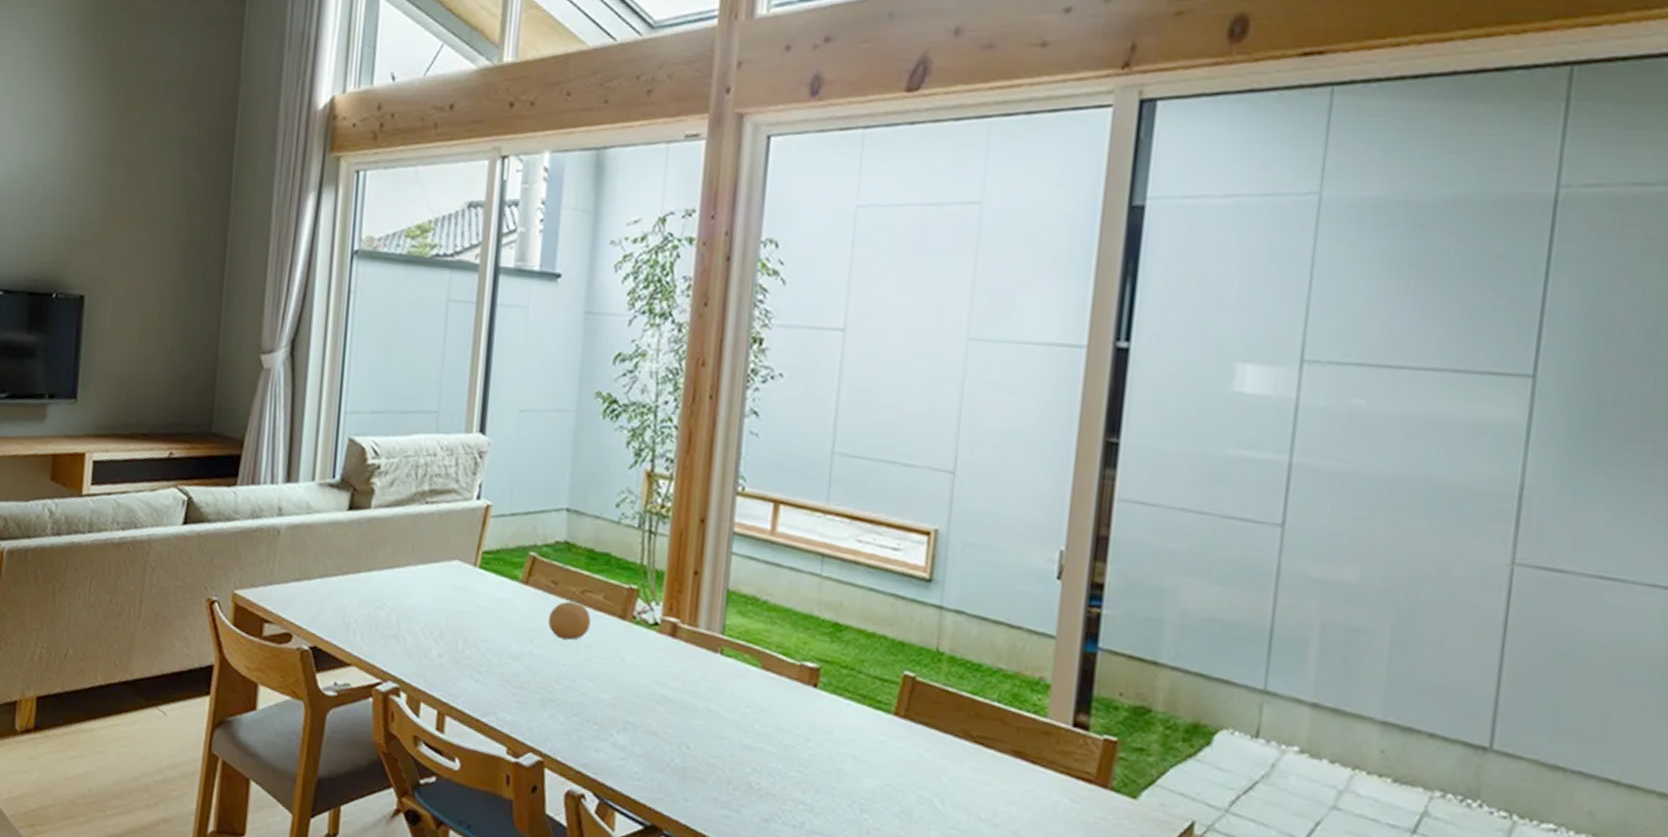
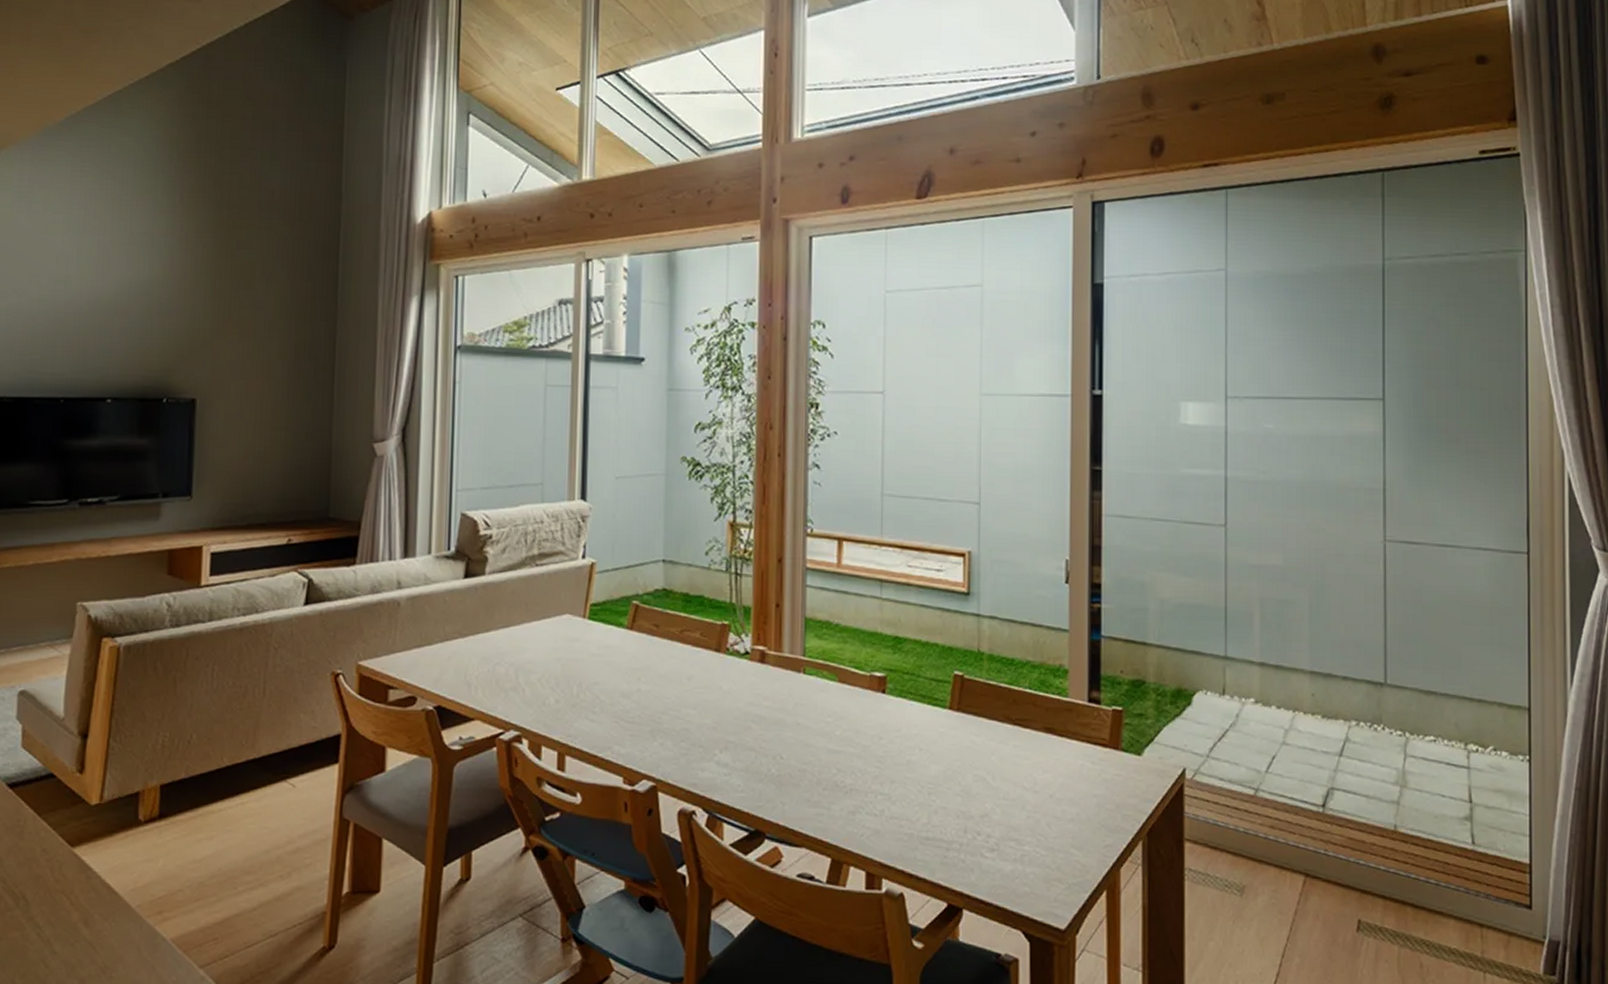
fruit: present [548,601,591,640] -> none [653,640,690,675]

